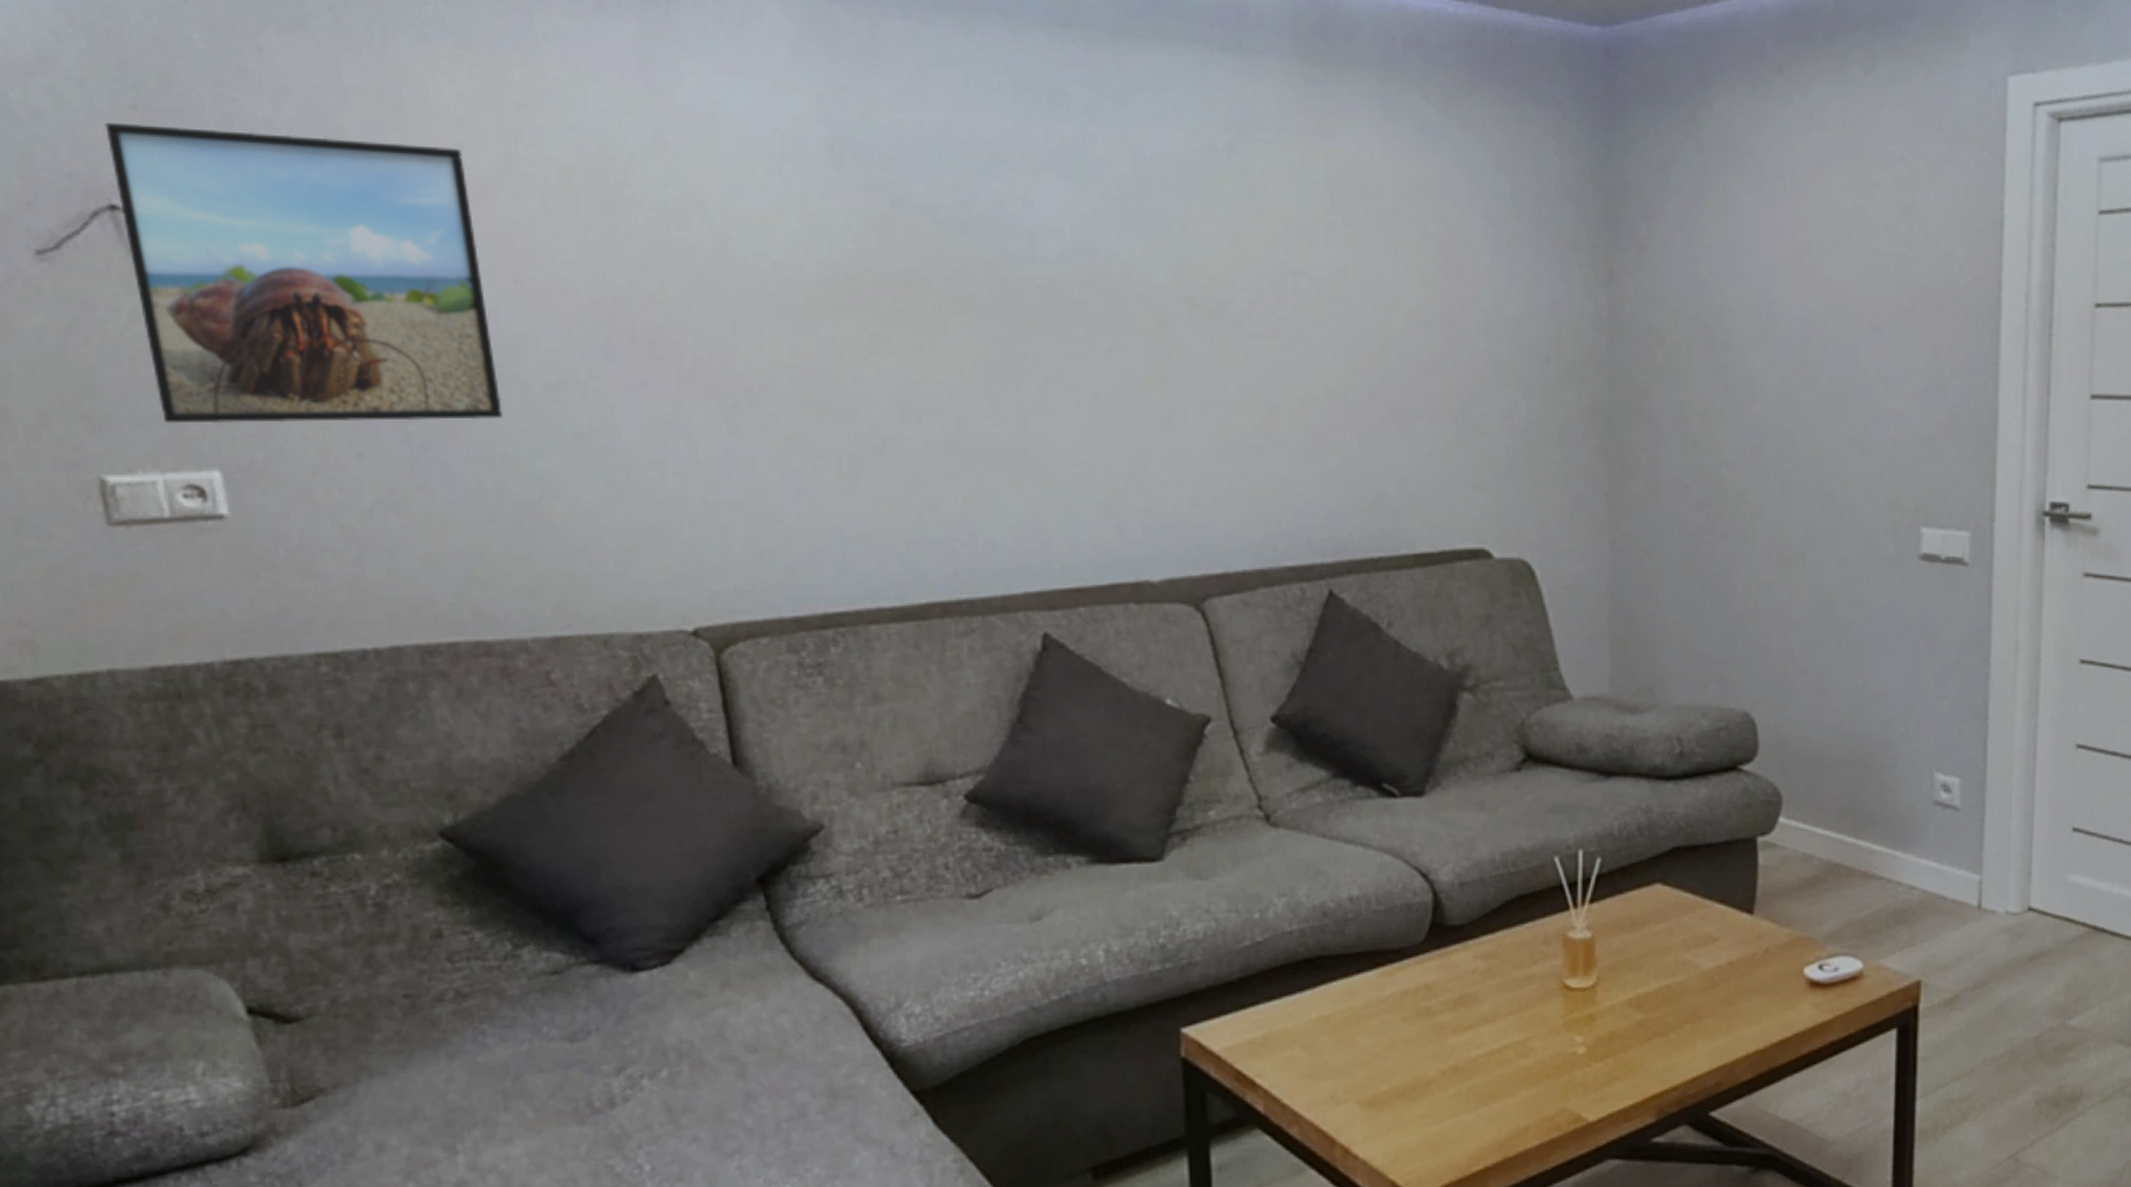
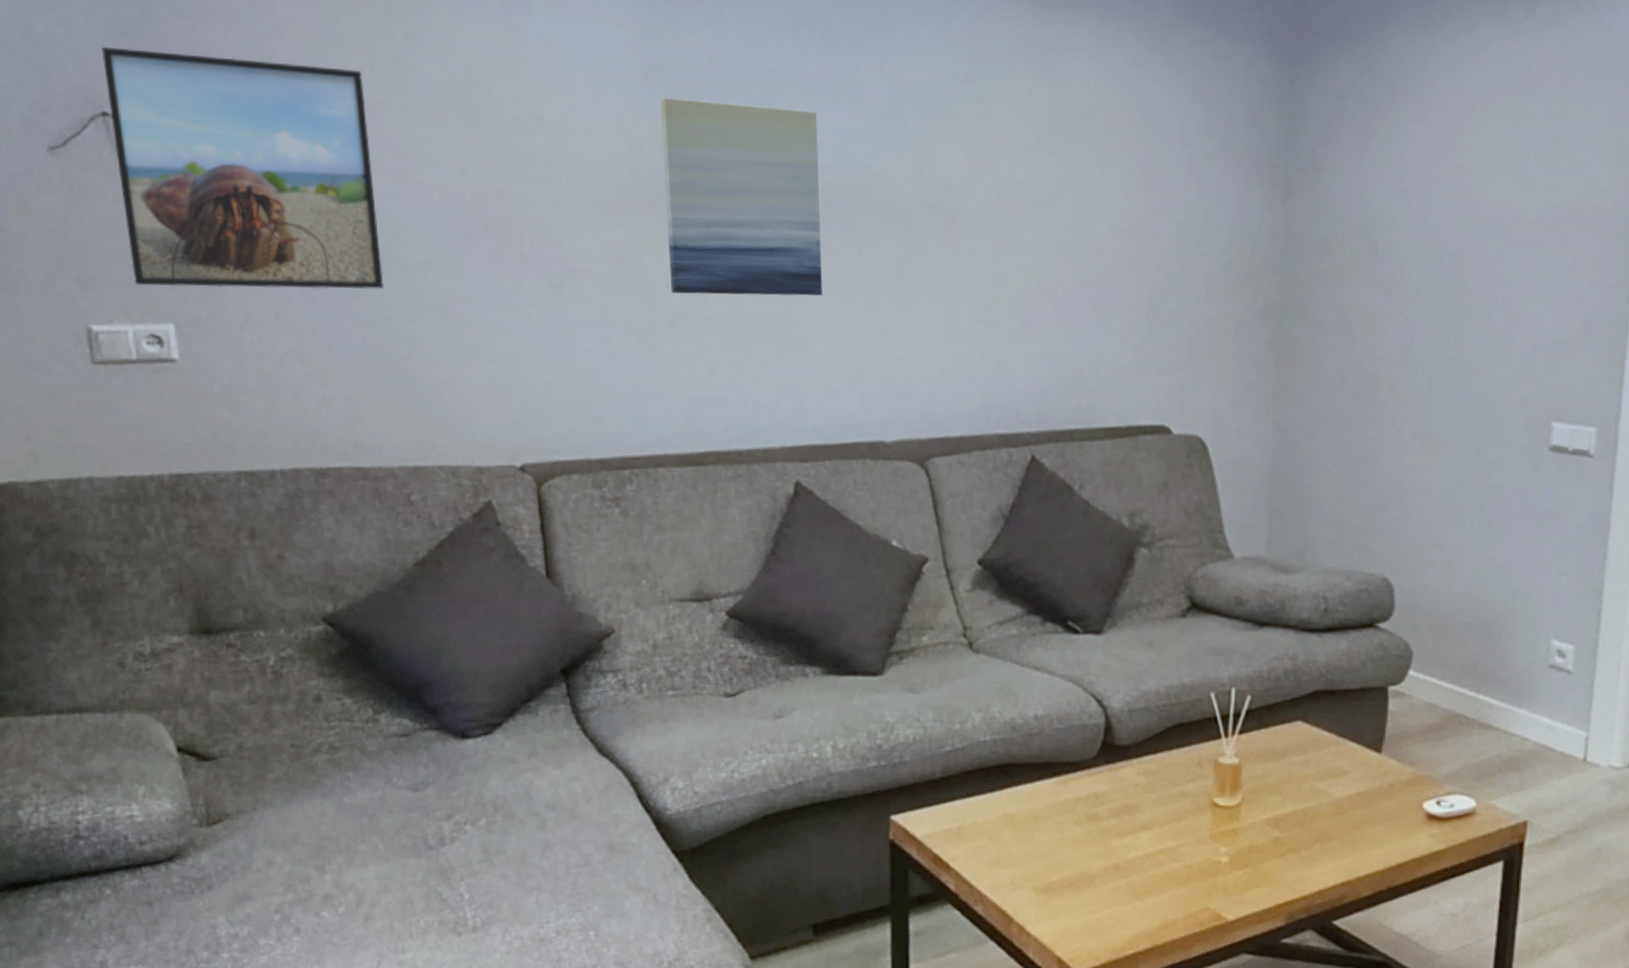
wall art: none [850,177,1065,414] -> present [660,98,823,296]

